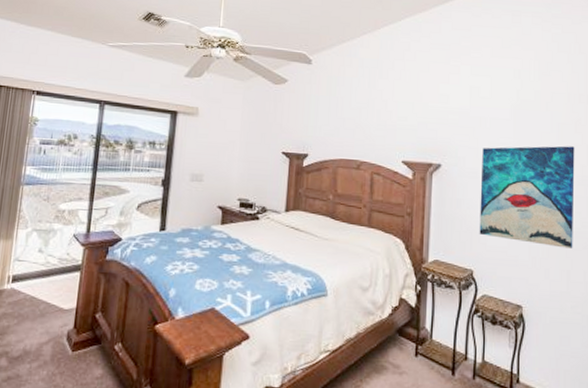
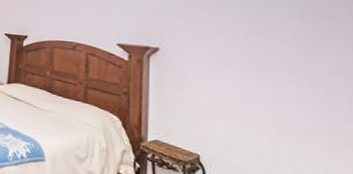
wall art: present [479,146,575,249] -> none [205,32,332,145]

